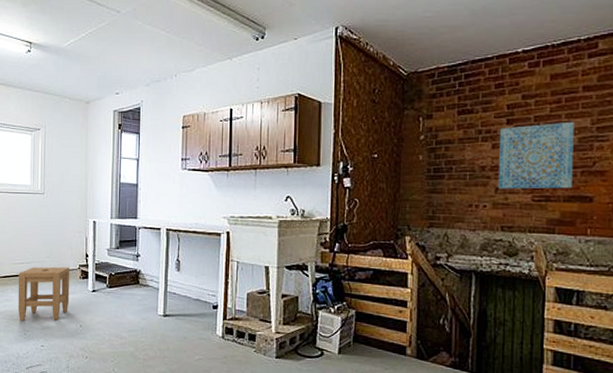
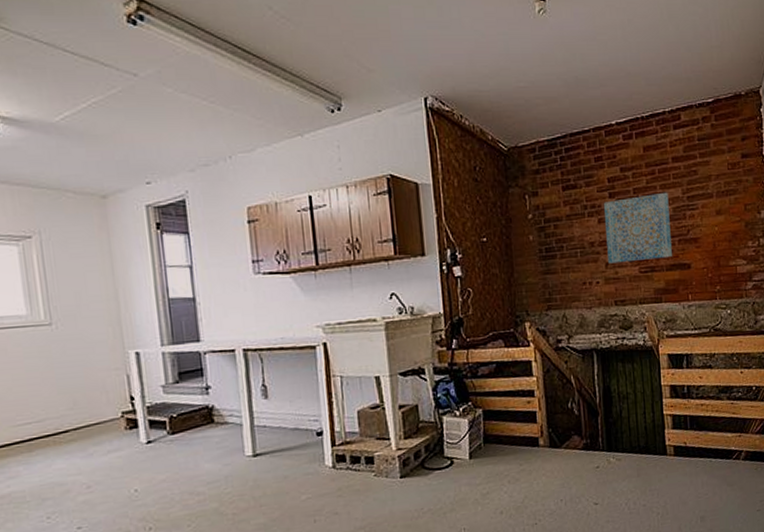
stool: present [18,266,70,322] -> none [24,417,114,503]

